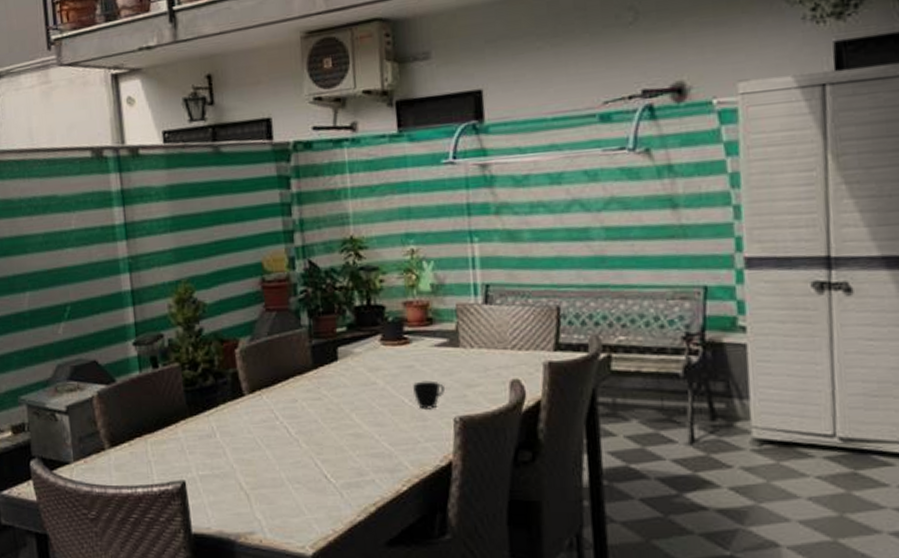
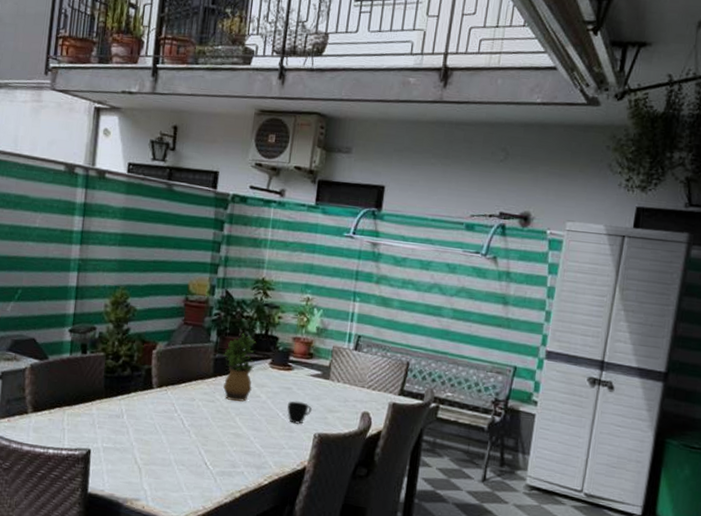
potted plant: none [321,308,364,394] -> present [223,332,257,402]

